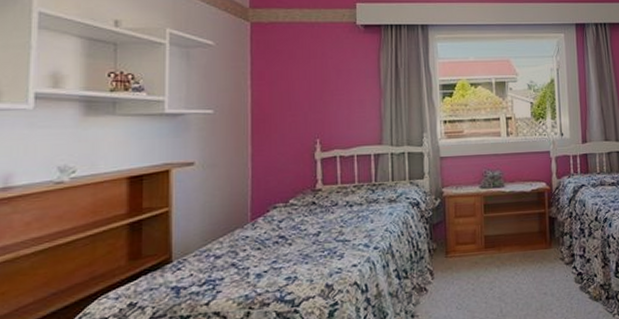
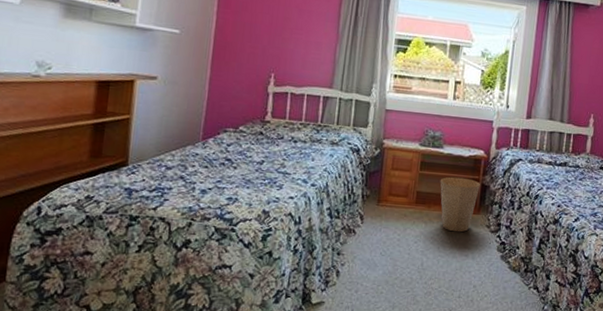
trash can: none [506,213,547,271] -> present [440,176,480,233]

